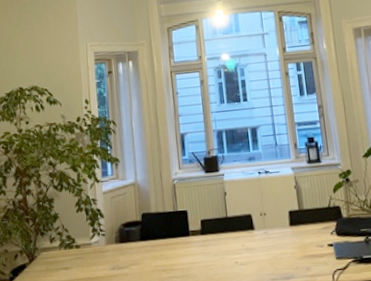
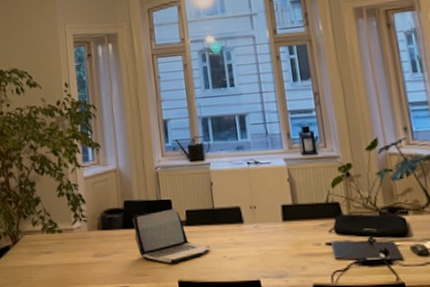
laptop: none [150,219,224,272] -> present [132,209,211,263]

